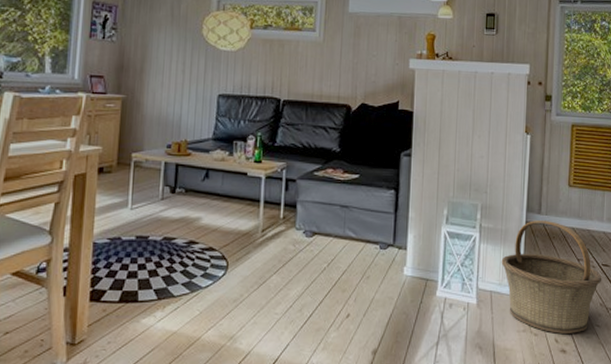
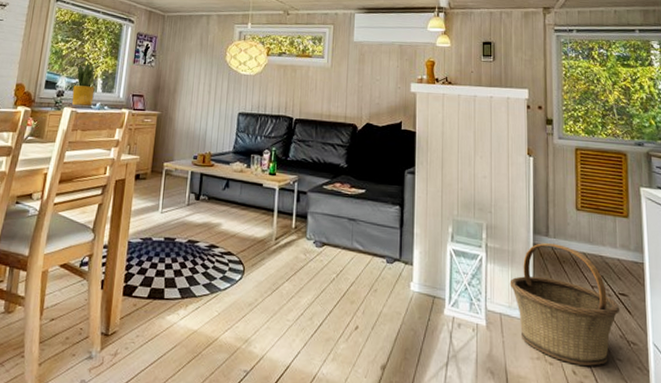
planter: none [13,34,44,89] -> present [72,60,97,106]

